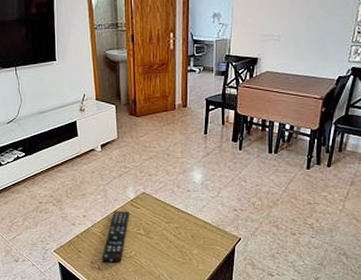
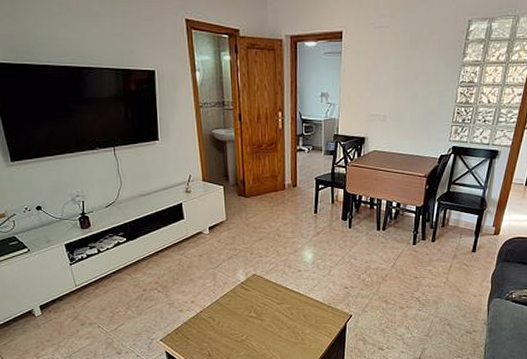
remote control: present [101,211,130,263] -> none [212,294,240,348]

